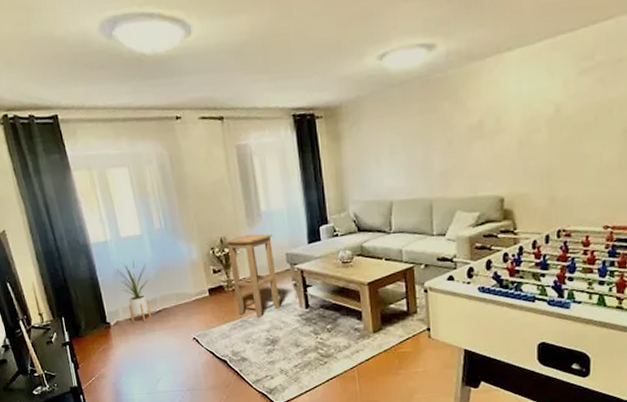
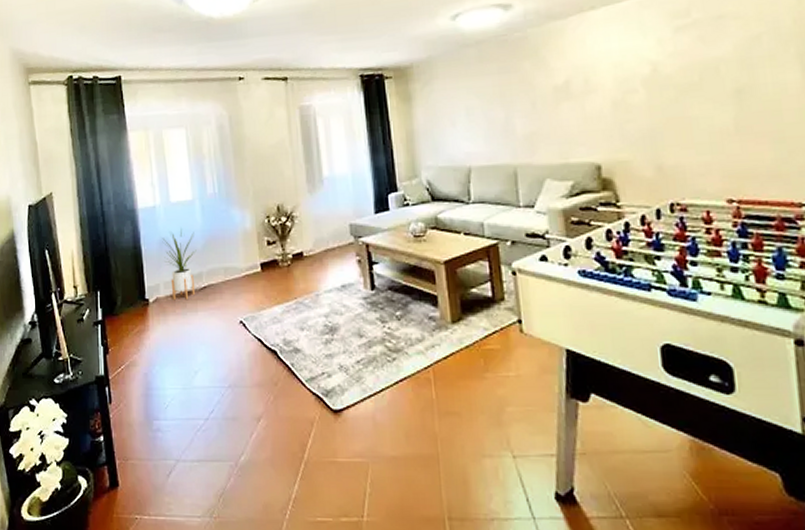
stool: present [225,234,281,317] -> none [282,201,342,299]

